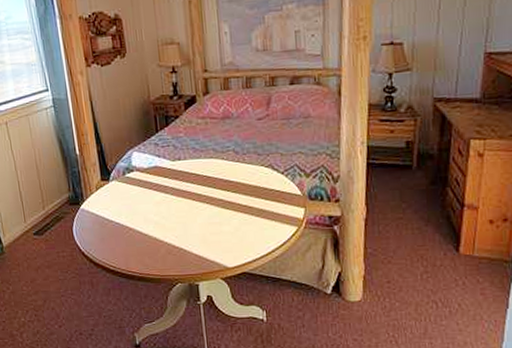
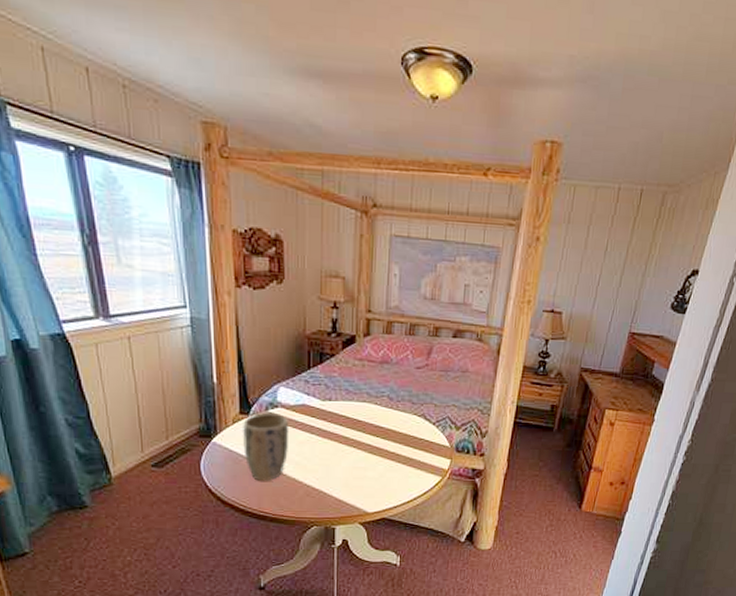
plant pot: none [104,177,147,242] -> present [242,413,289,481]

